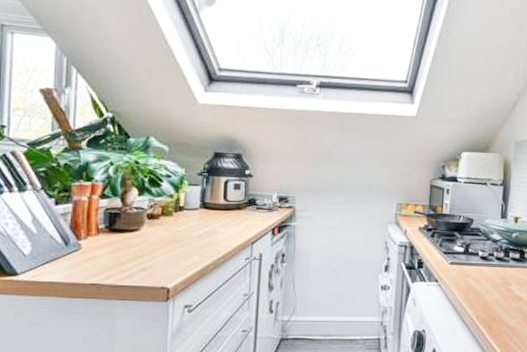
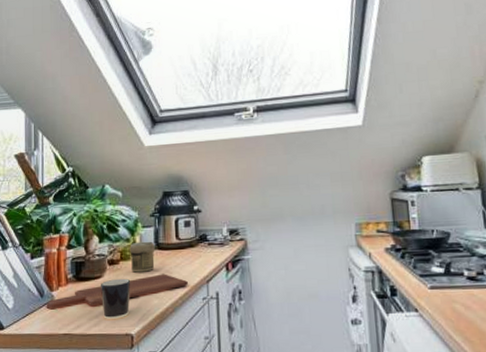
cutting board: none [72,232,232,259] -> present [47,274,188,310]
mug: none [137,233,171,273] -> present [101,278,131,320]
jar: none [172,199,201,229] -> present [129,241,155,273]

